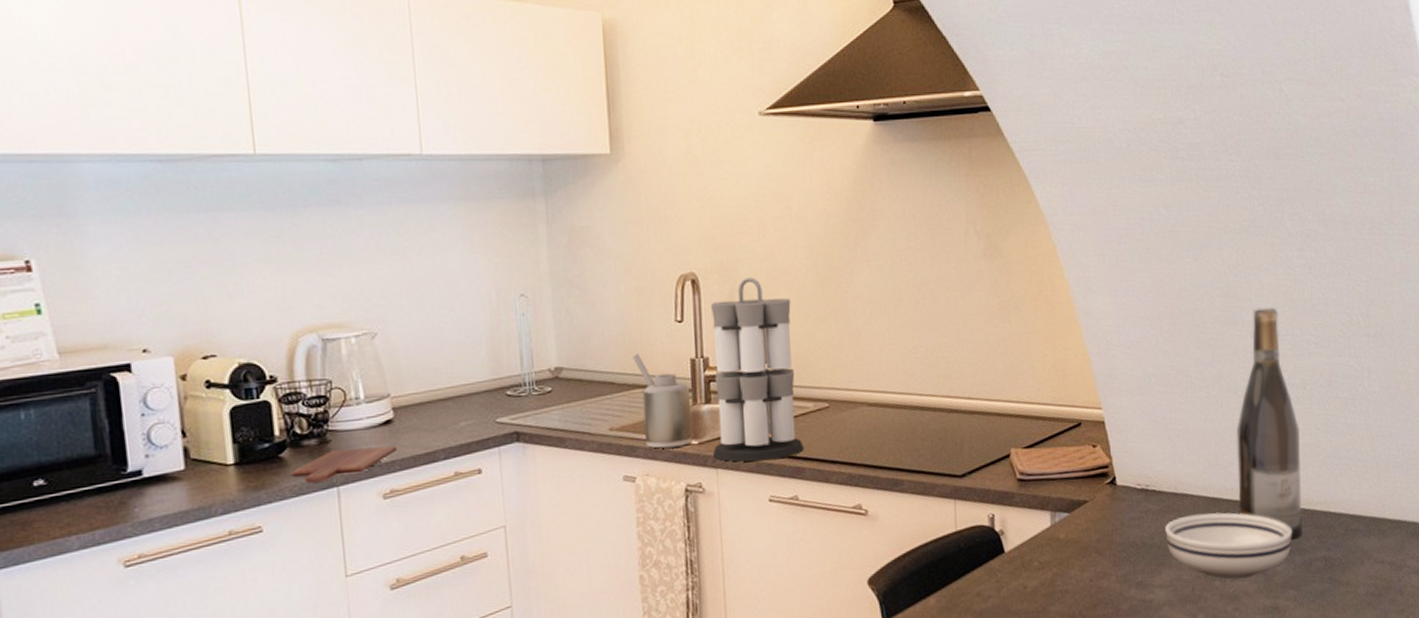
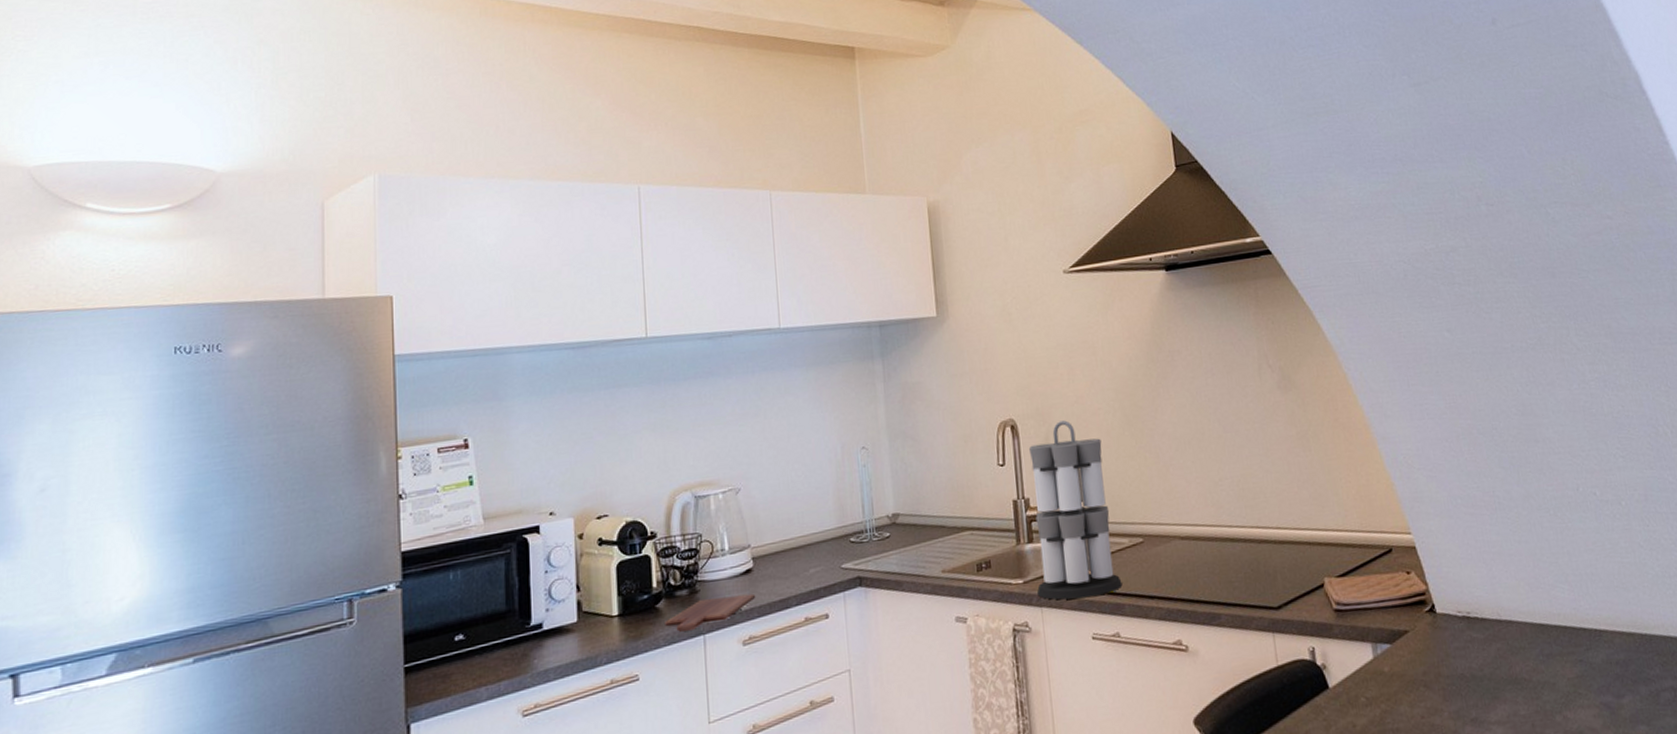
soap dispenser: present [633,354,692,450] -> none [961,498,1018,590]
bowl: present [1165,512,1293,581] -> none [1493,639,1634,716]
wine bottle: present [1236,308,1302,539] -> none [1553,424,1644,668]

